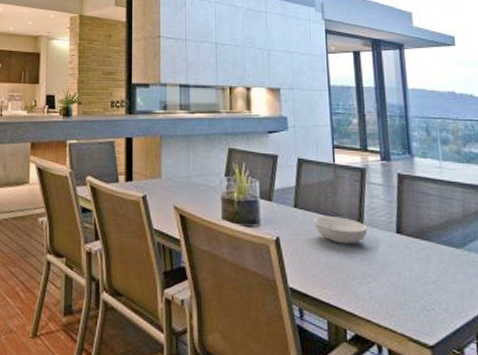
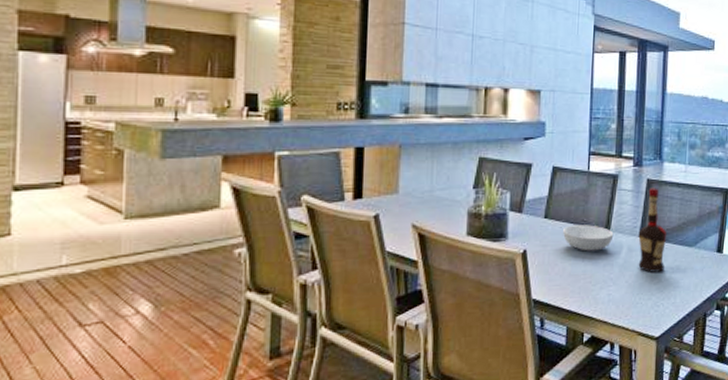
liquor: none [395,183,430,273] -> present [638,188,666,272]

